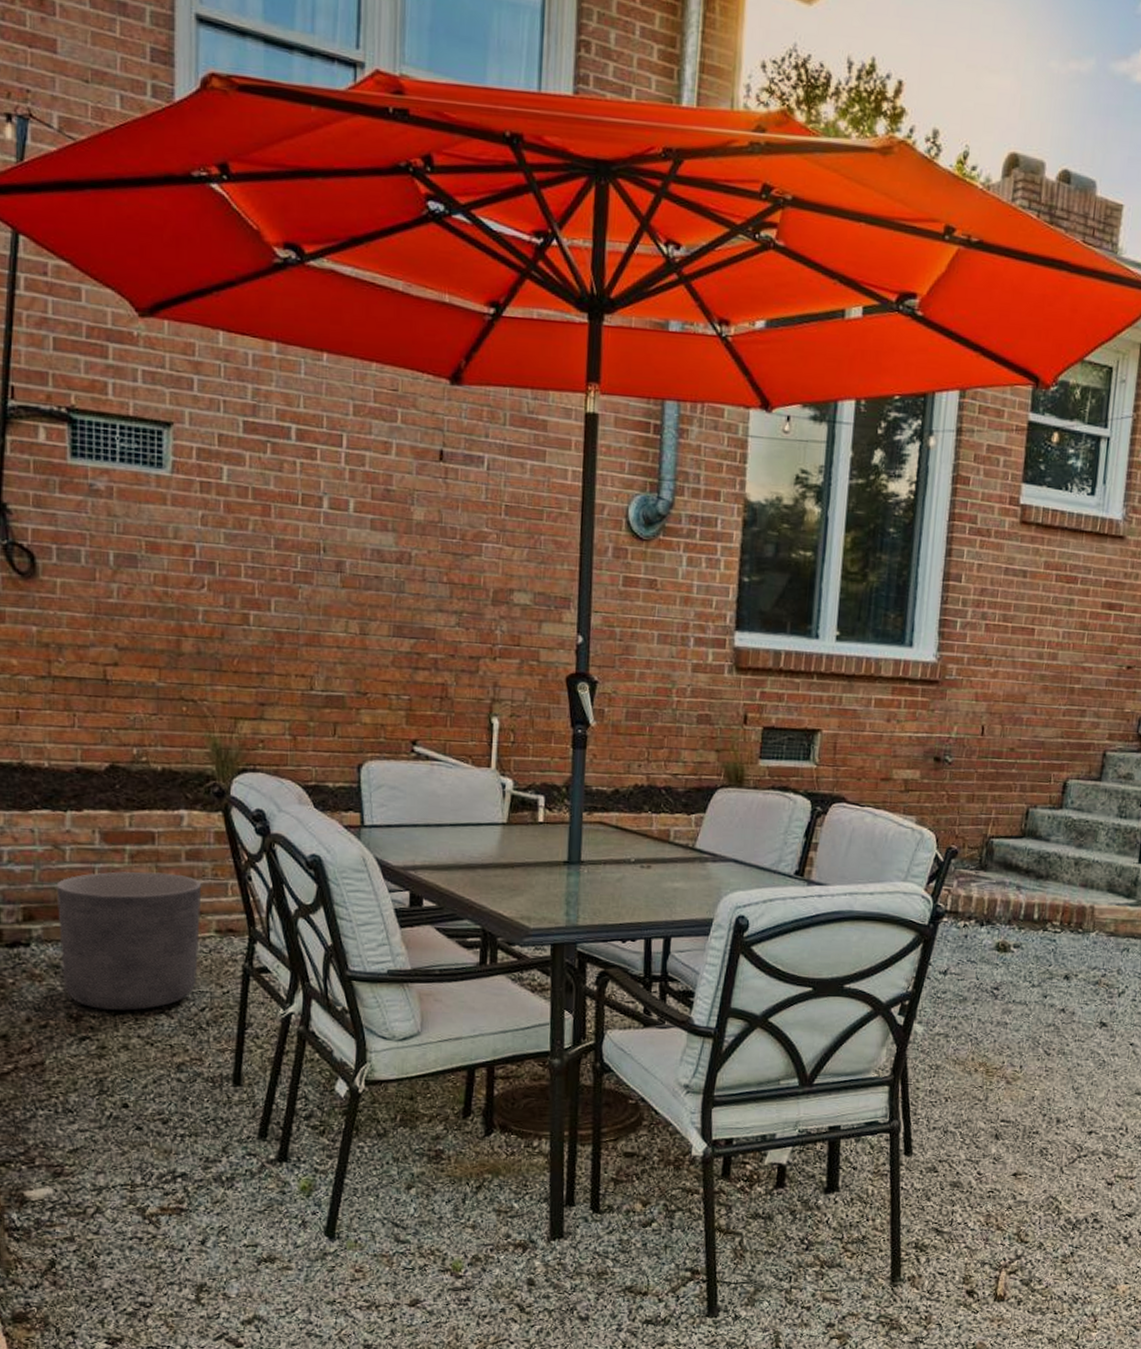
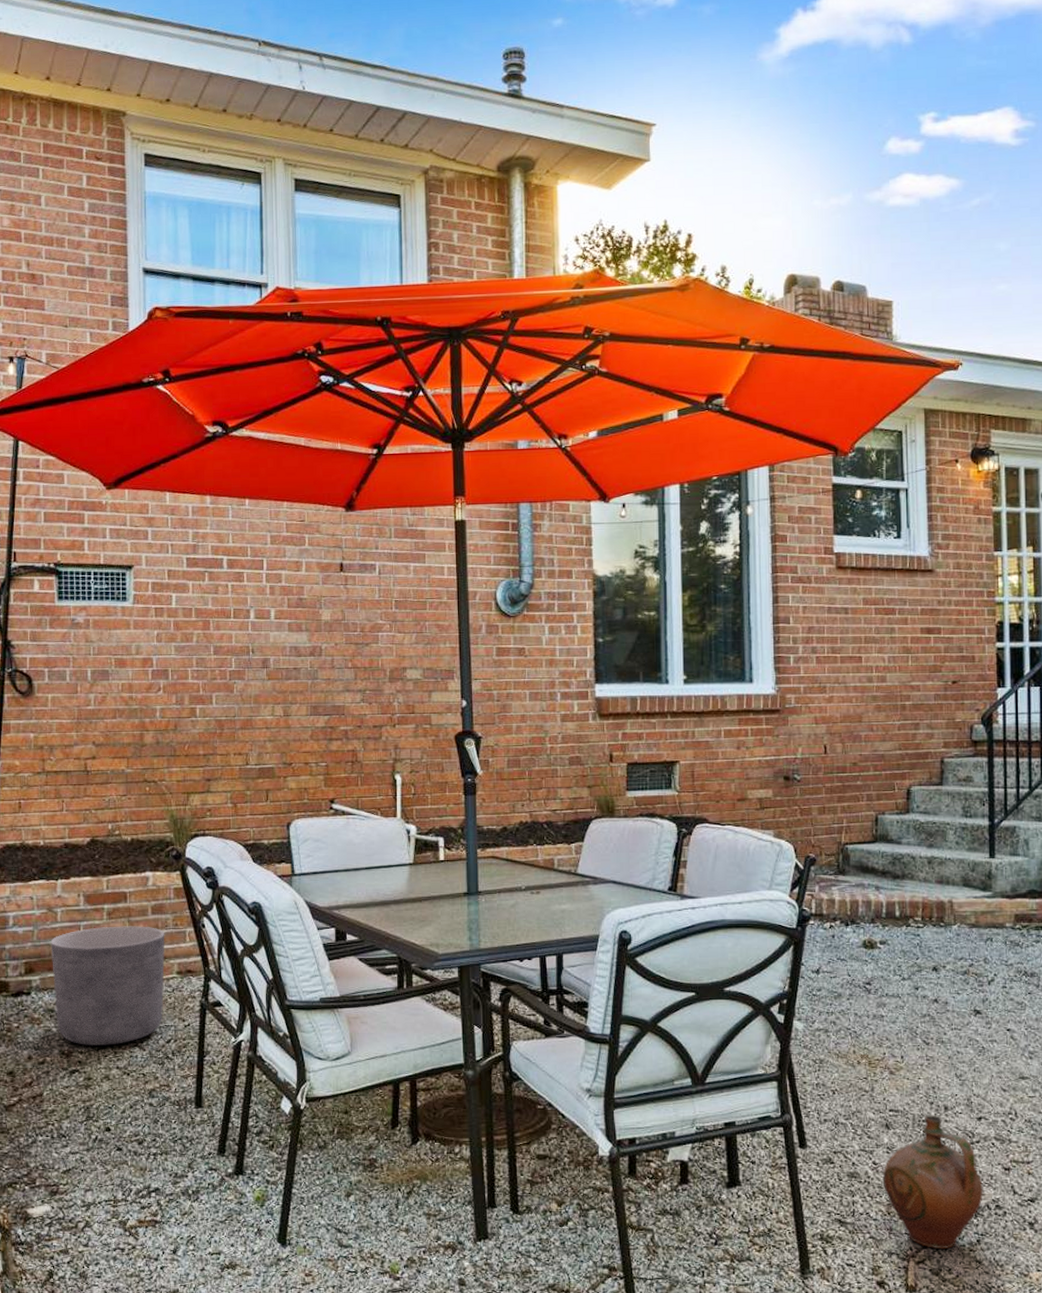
ceramic jug: none [985,1127,1084,1261] -> present [882,1115,983,1250]

